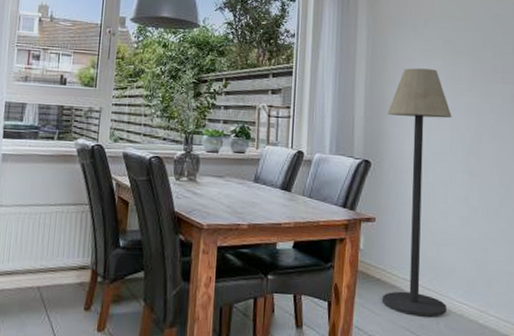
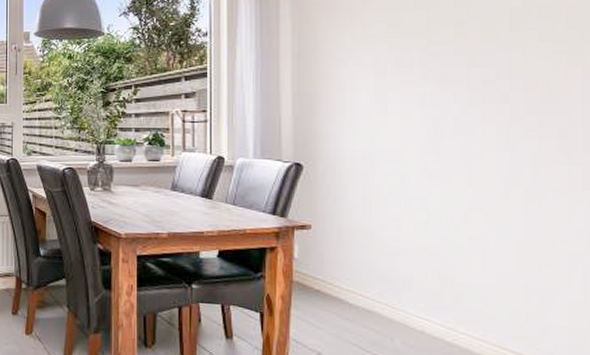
floor lamp: present [381,68,452,317] -> none [321,57,403,333]

